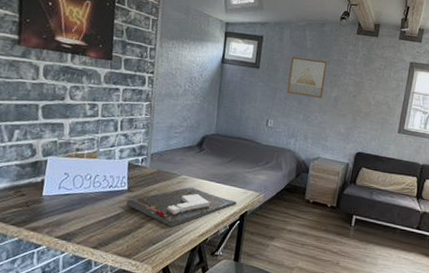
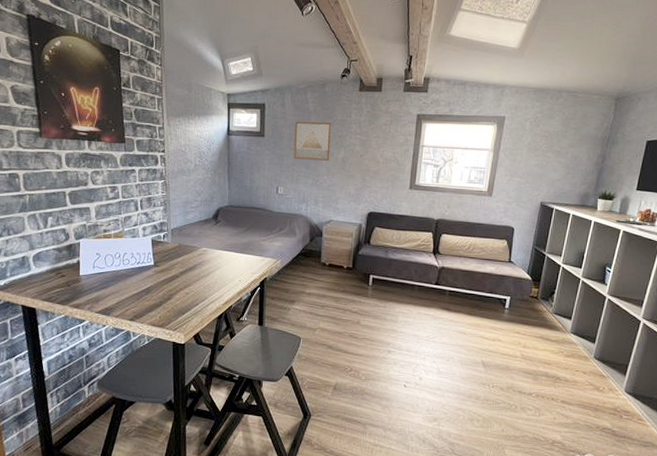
board game: present [125,187,237,227] -> none [154,259,256,297]

